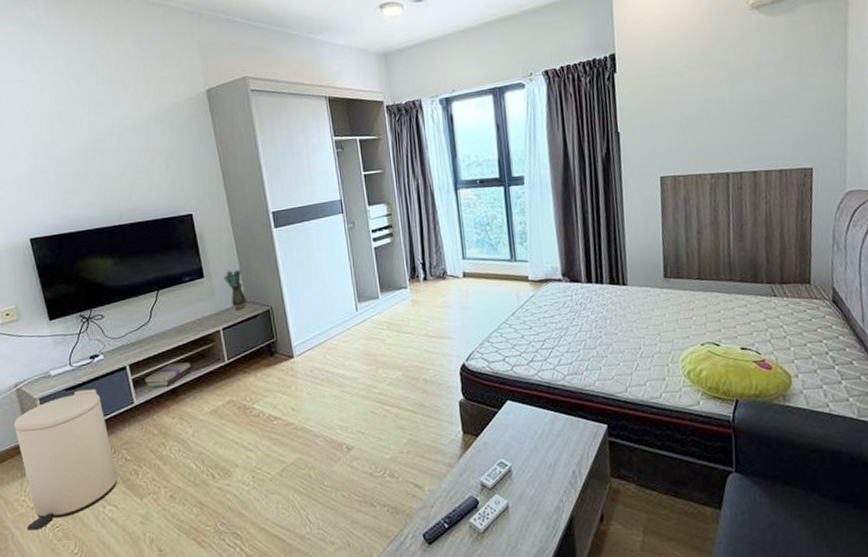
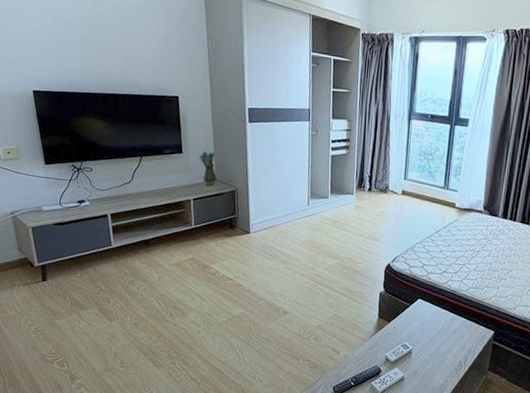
pedal bin: present [14,389,118,530] -> none [8,226,93,330]
books: present [145,362,193,388] -> none [123,219,164,238]

